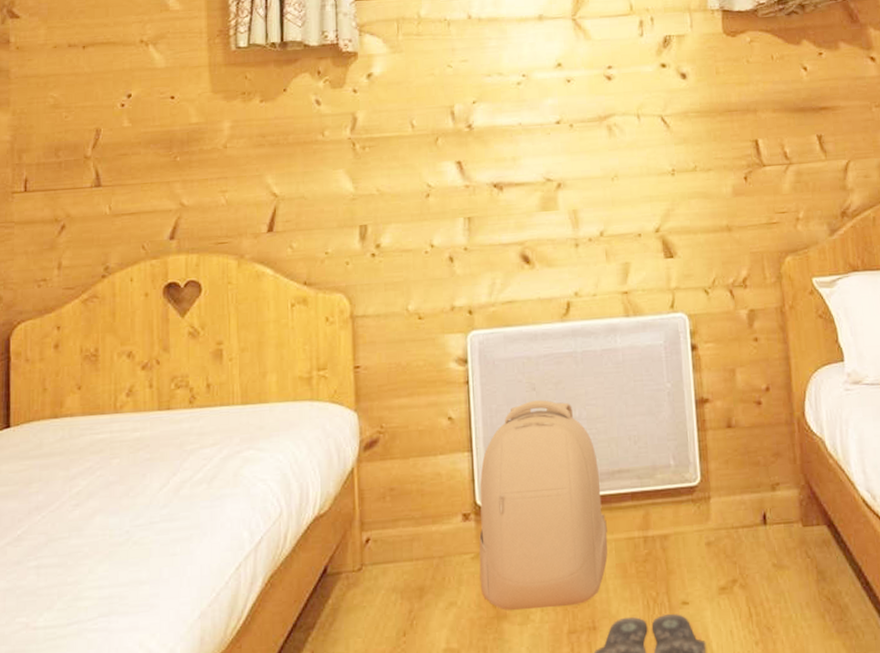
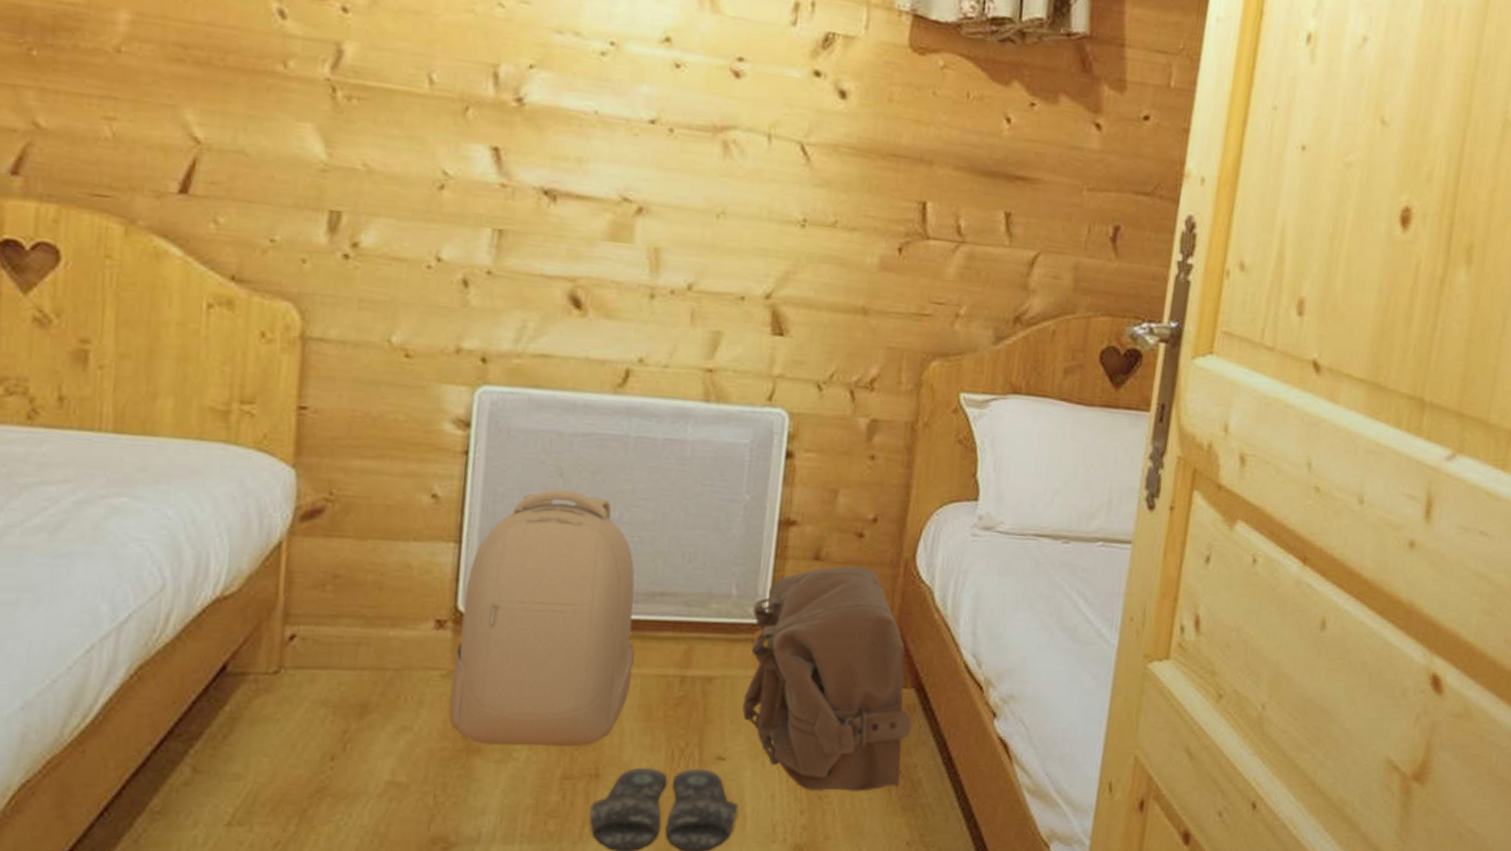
duffel bag: none [688,428,831,624] -> present [742,565,912,792]

